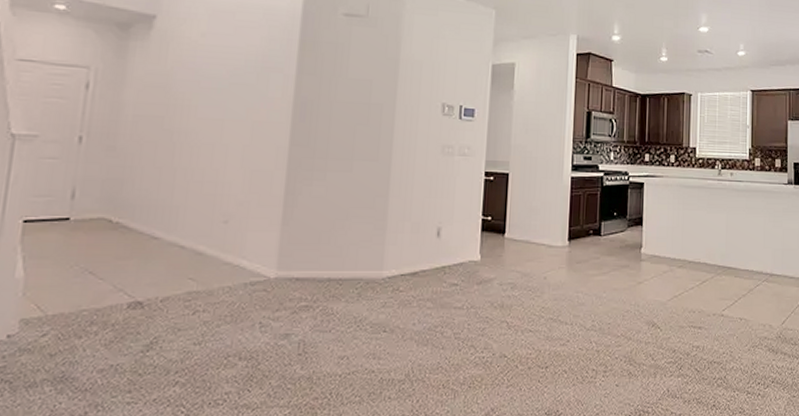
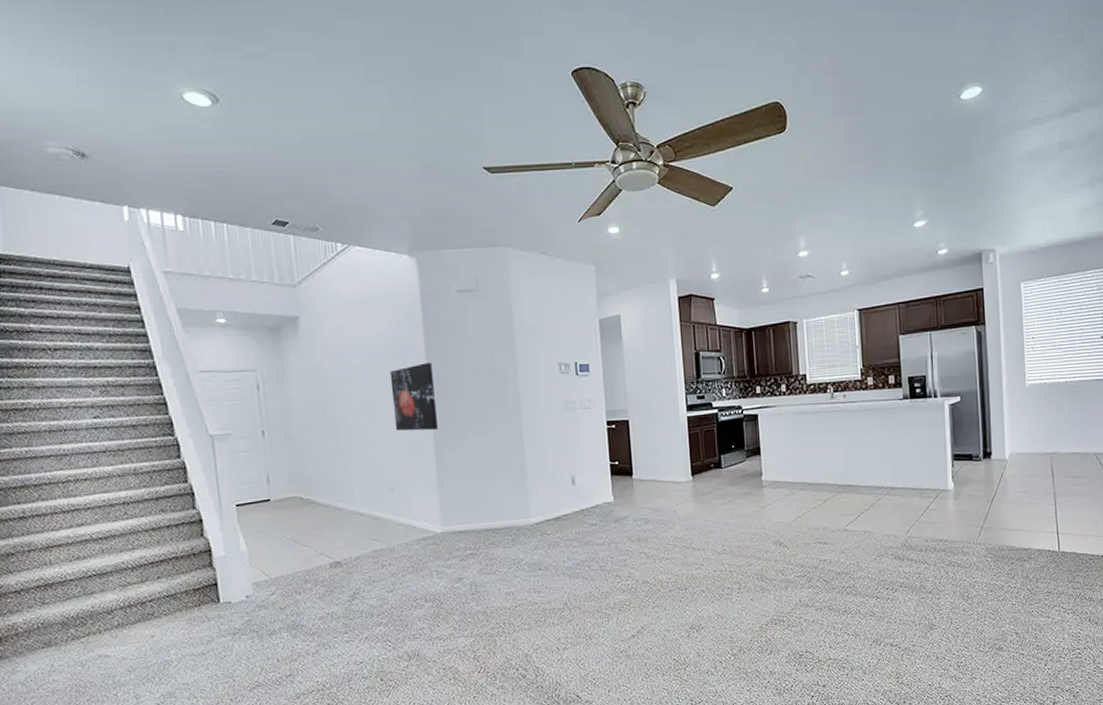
wall art: none [243,84,301,160] -> present [389,363,439,431]

